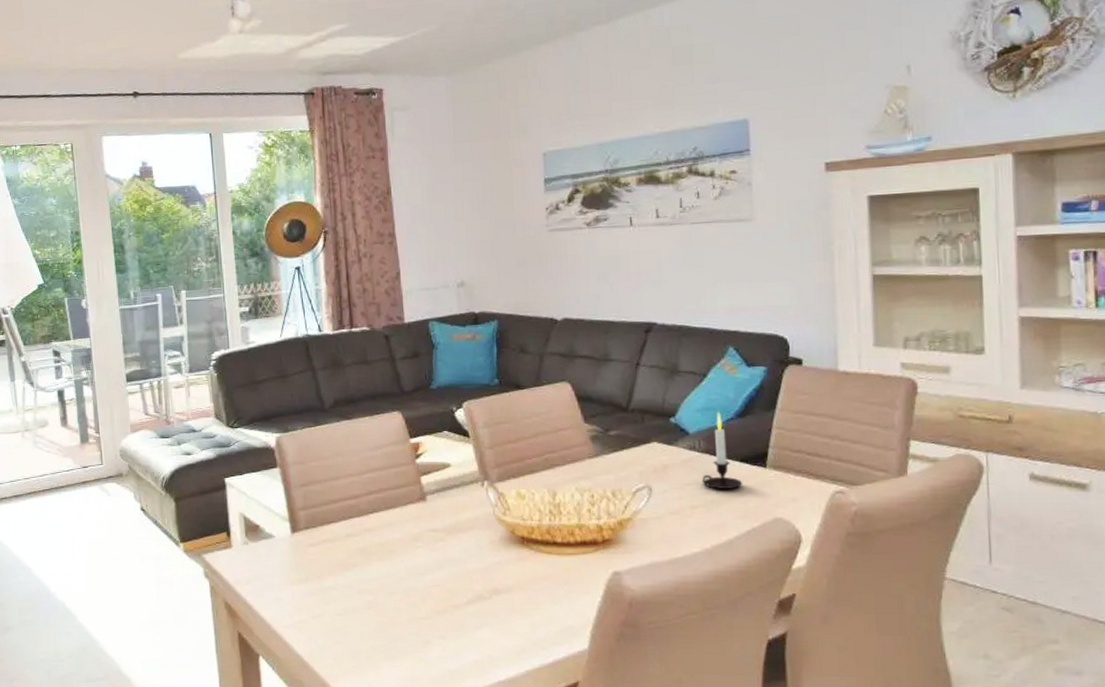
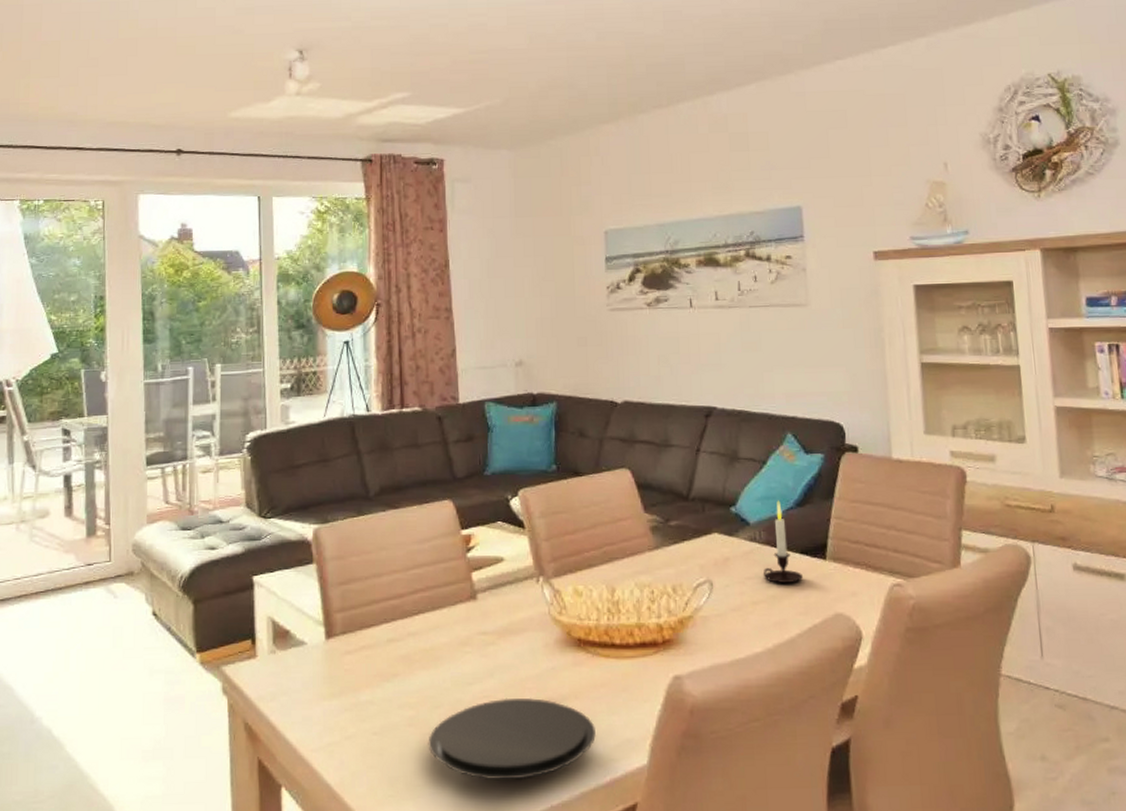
plate: none [385,587,540,658] -> present [428,697,597,780]

